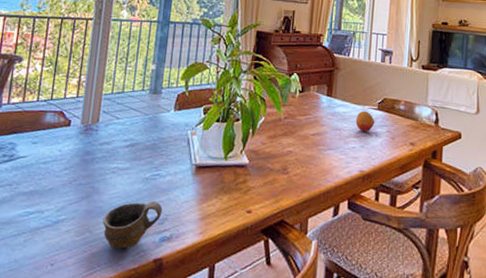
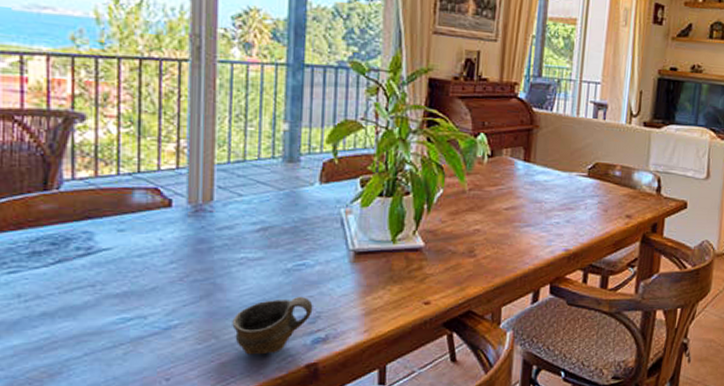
fruit: present [356,110,375,132] -> none [560,178,584,204]

